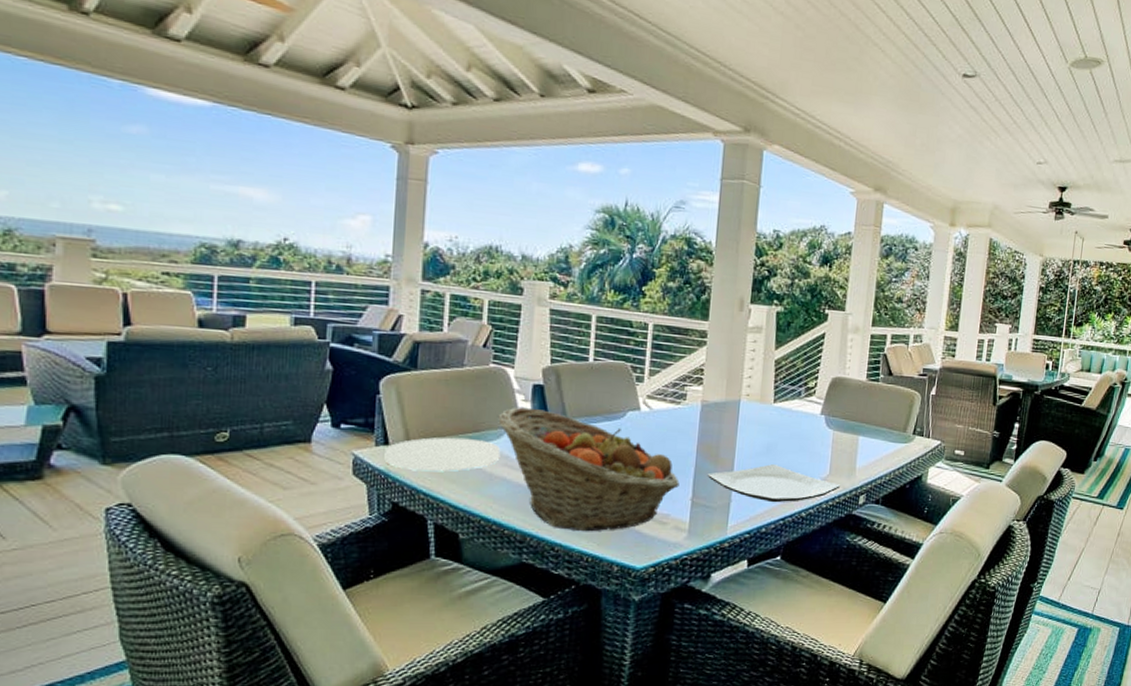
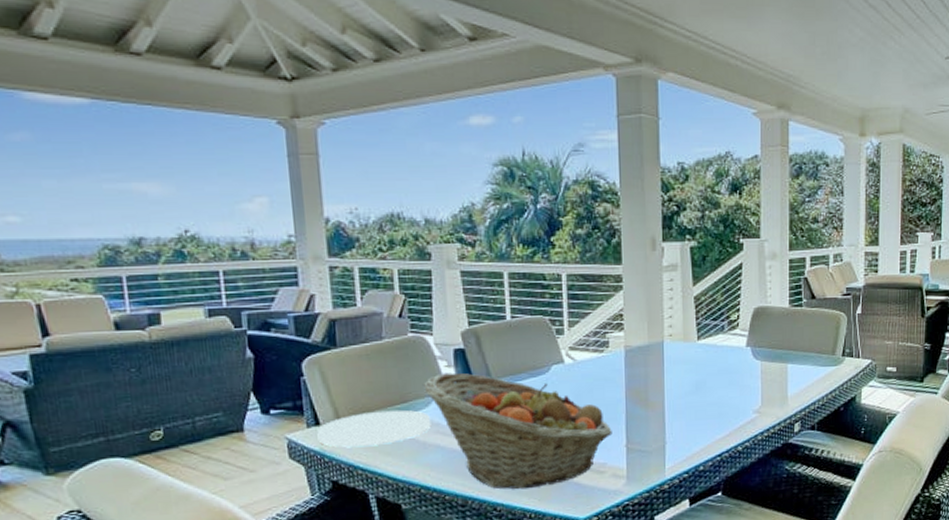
plate: present [707,464,841,503] -> none [639,402,774,440]

